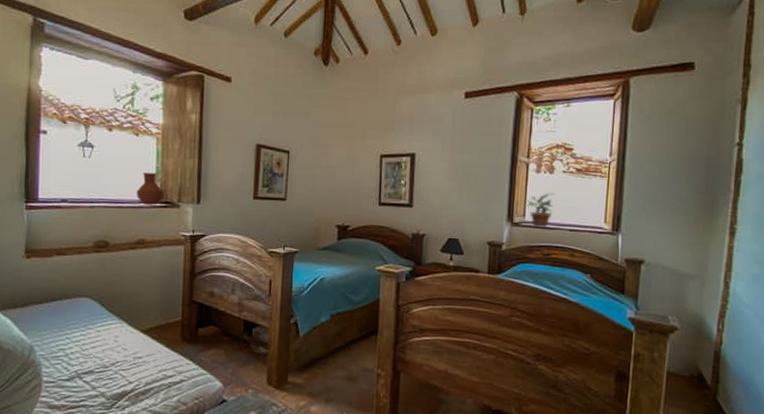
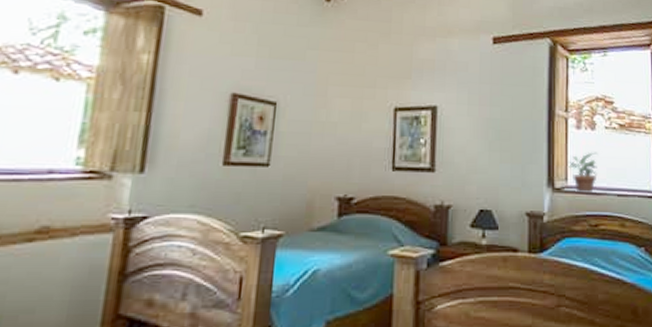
vase: present [137,172,165,205] -> none [45,130,91,176]

